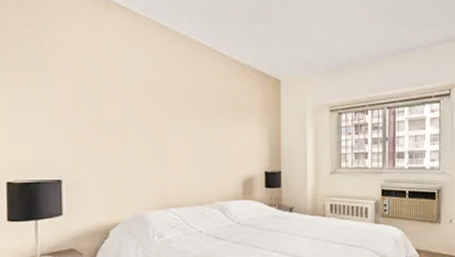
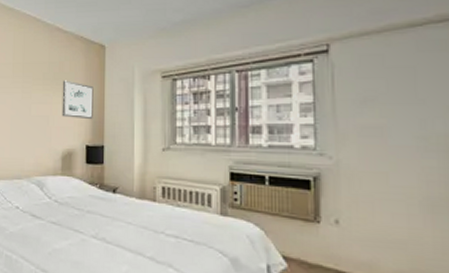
wall art: none [241,111,271,148] -> present [61,80,94,120]

